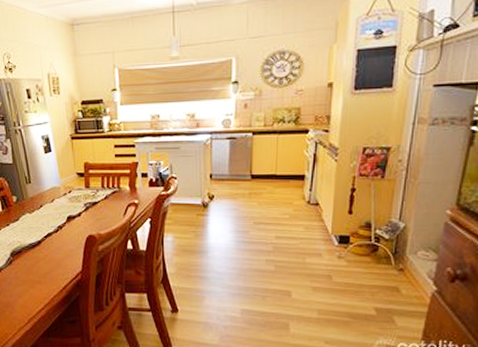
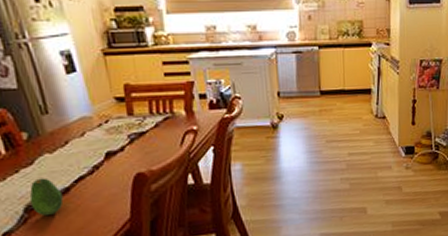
fruit: none [14,231,36,261] -> present [29,178,64,216]

